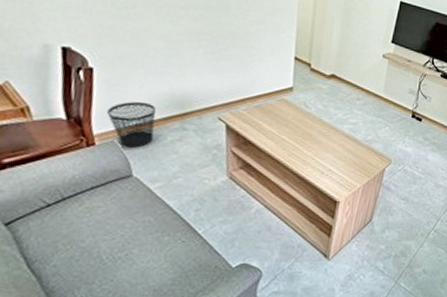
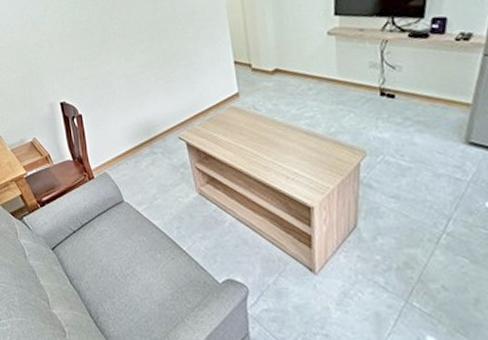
wastebasket: present [107,101,156,148] -> none [97,135,132,177]

